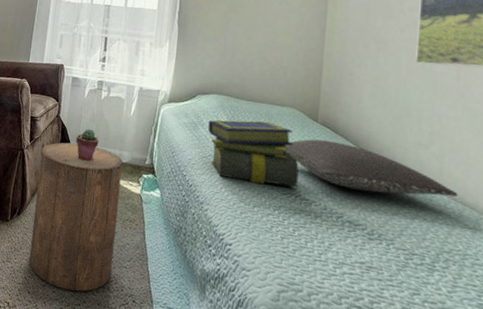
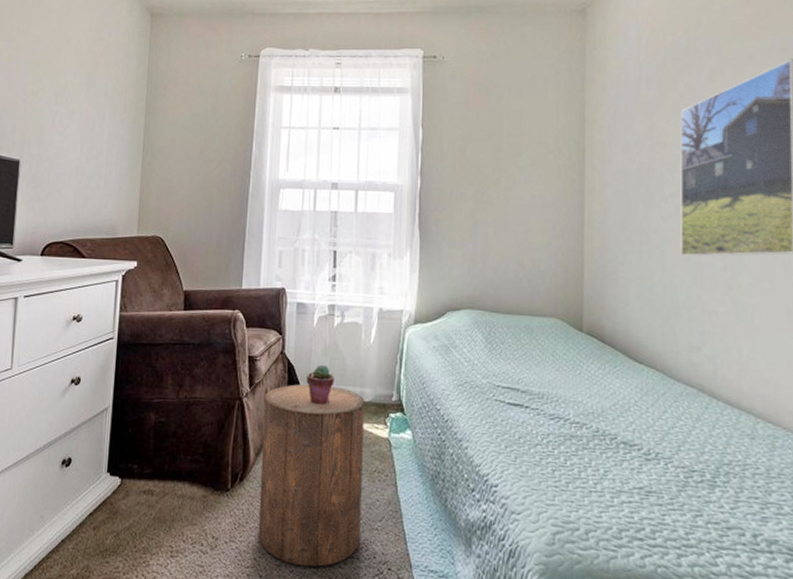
stack of books: present [208,119,299,188] -> none [461,336,566,411]
pillow: present [284,139,458,197] -> none [548,351,733,406]

